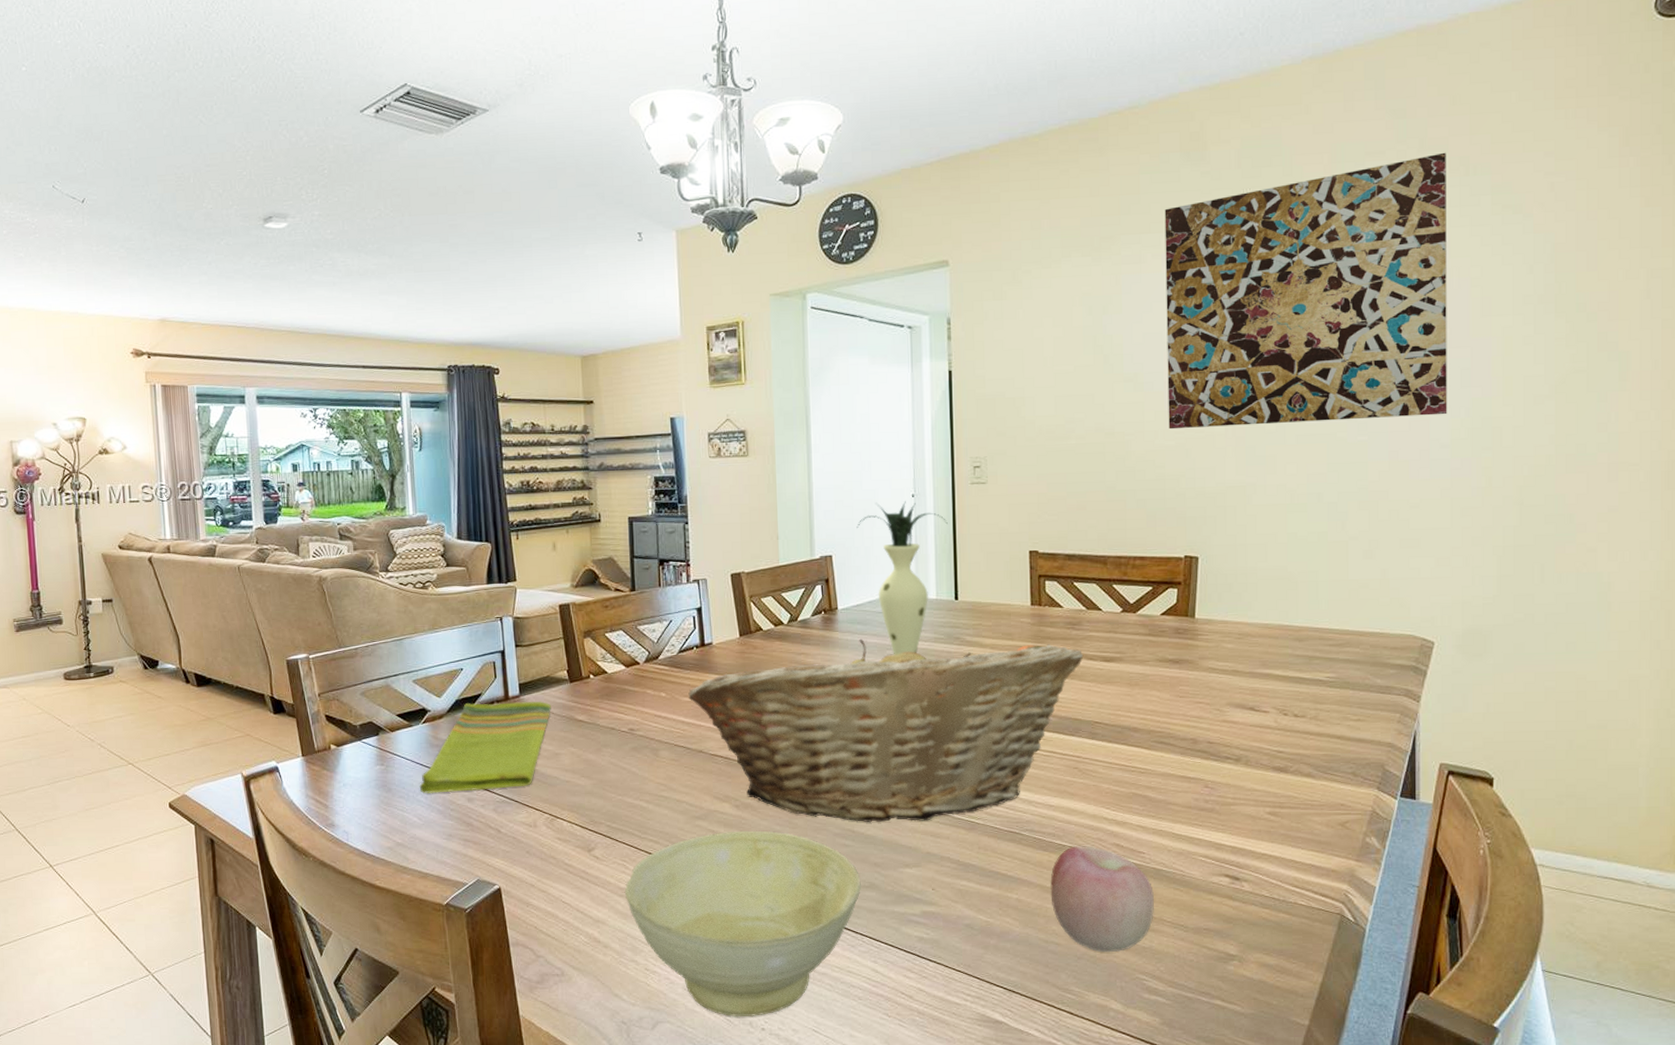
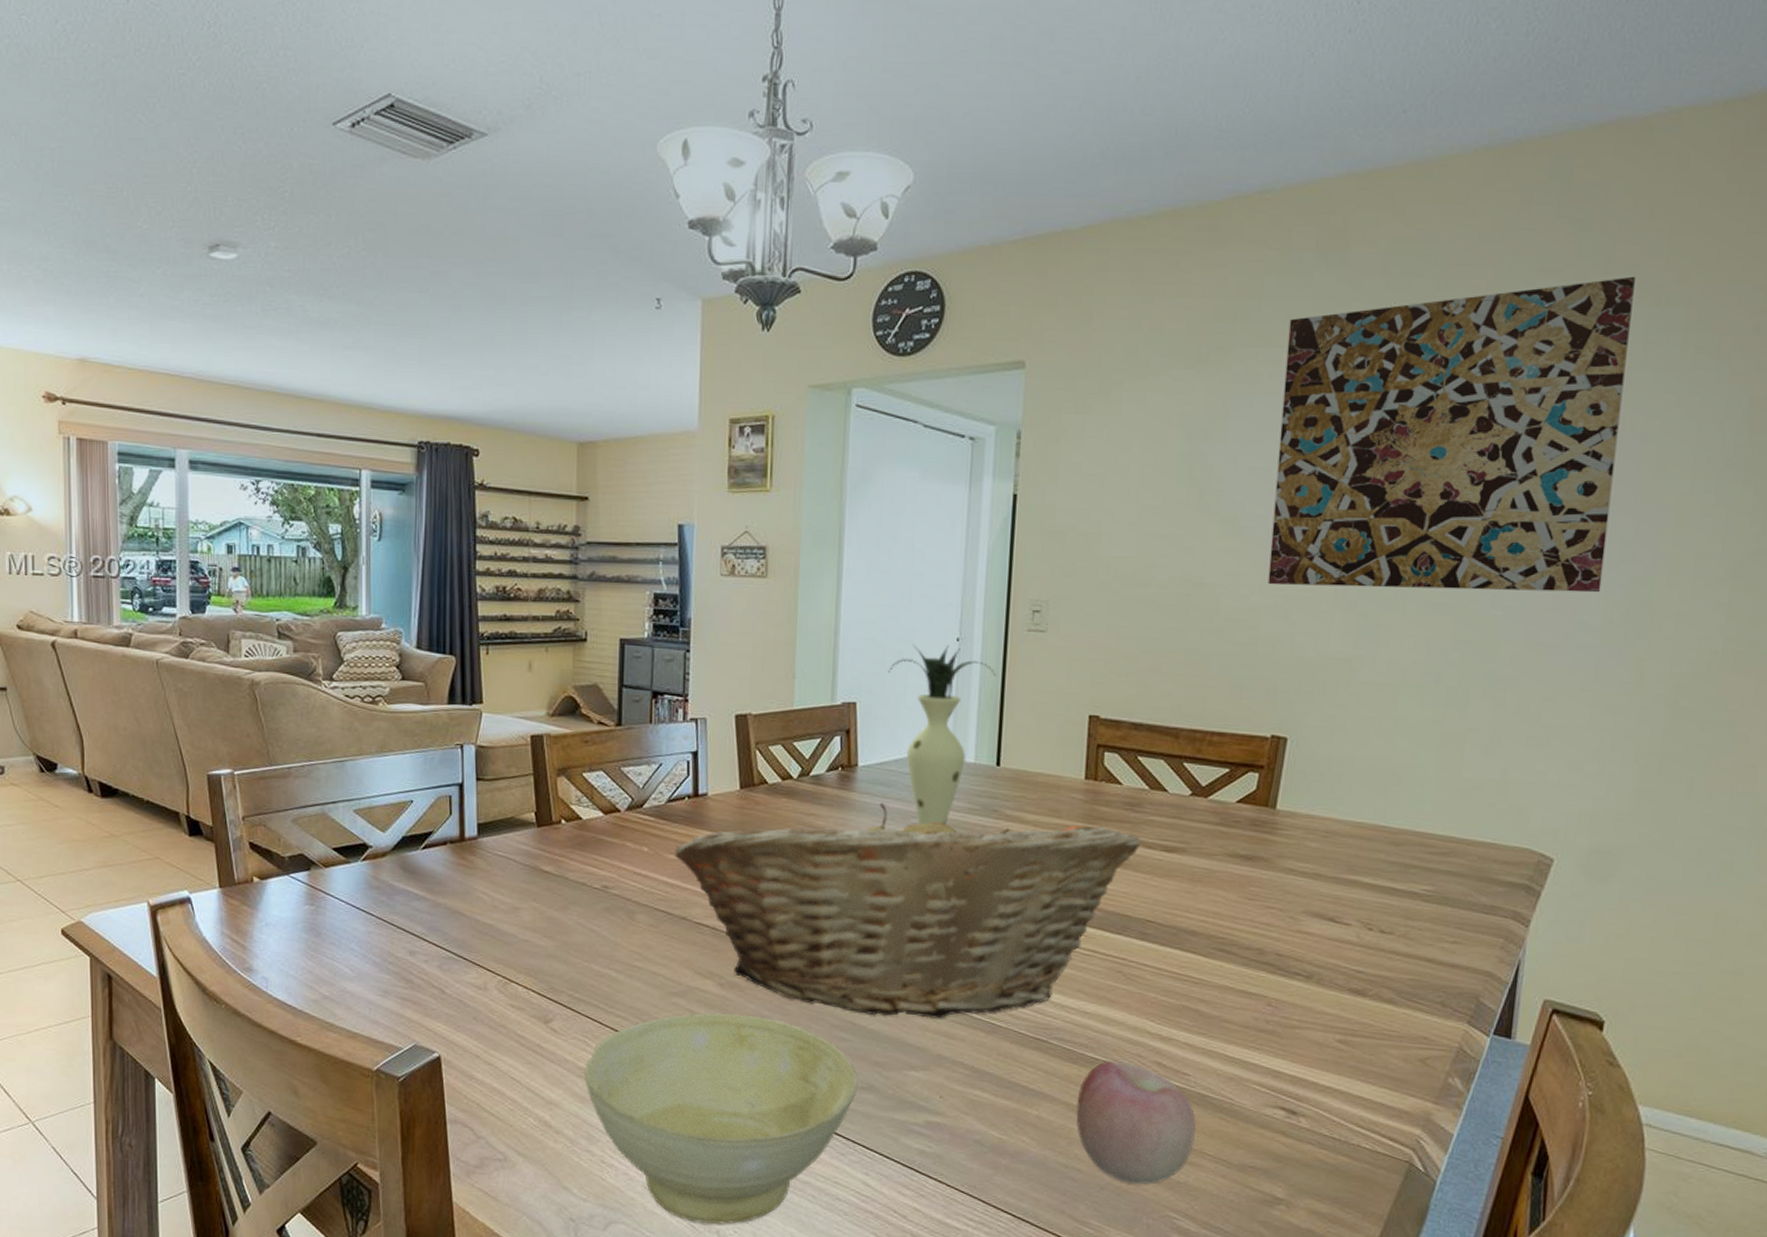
dish towel: present [419,701,551,793] -> none [354,841,514,944]

